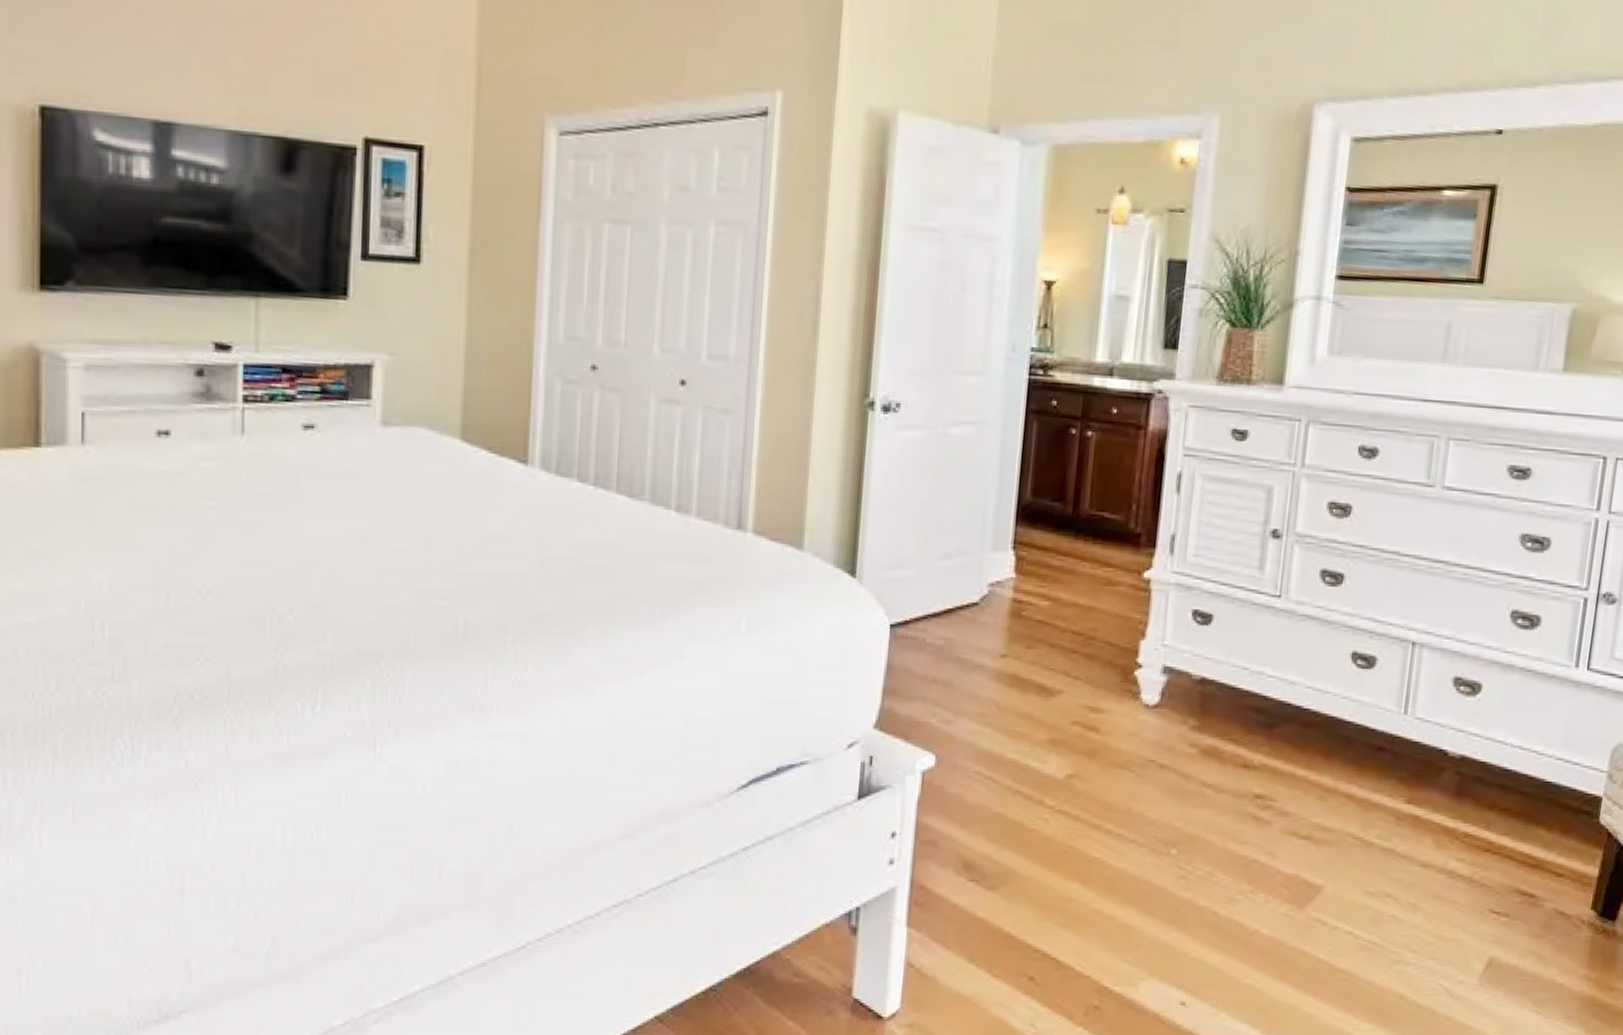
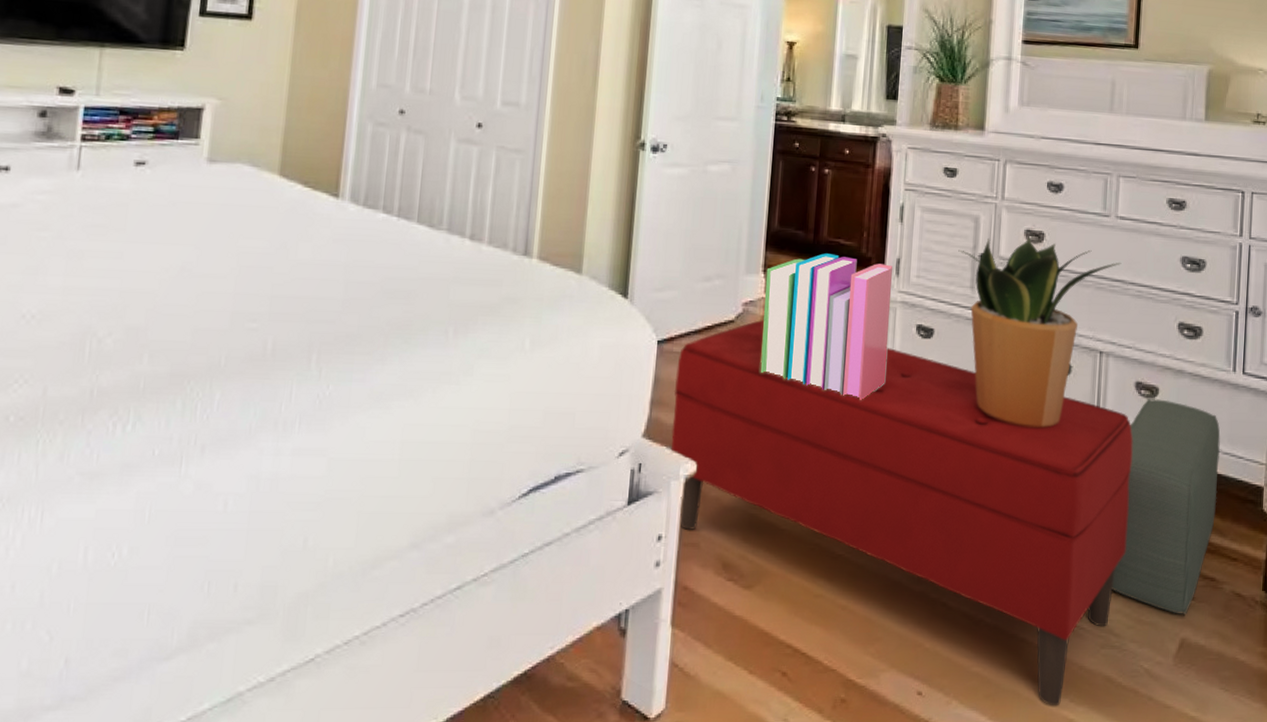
bench: none [906,601,1446,1023] -> present [671,319,1133,706]
books: none [1008,528,1167,694] -> present [760,253,893,401]
potted plant: none [1246,511,1446,728] -> present [958,237,1122,429]
pouf: none [1411,695,1554,932] -> present [1112,398,1221,614]

